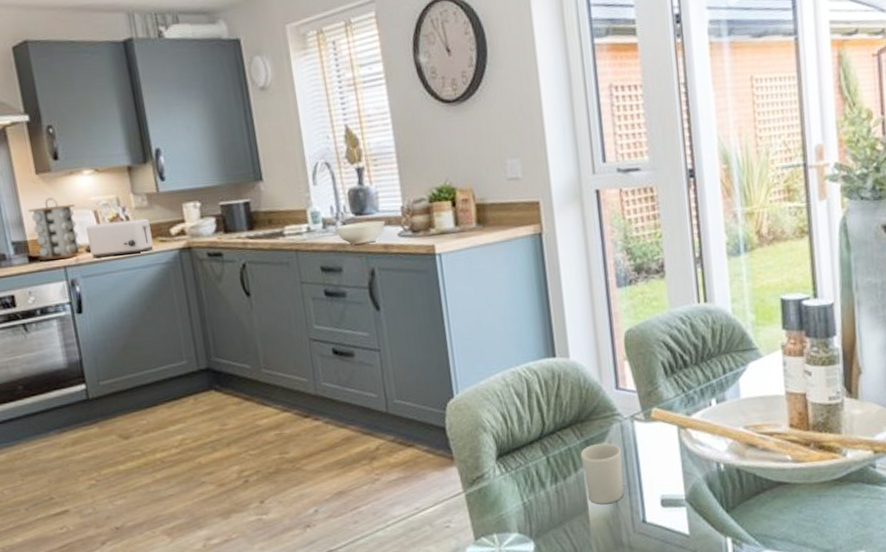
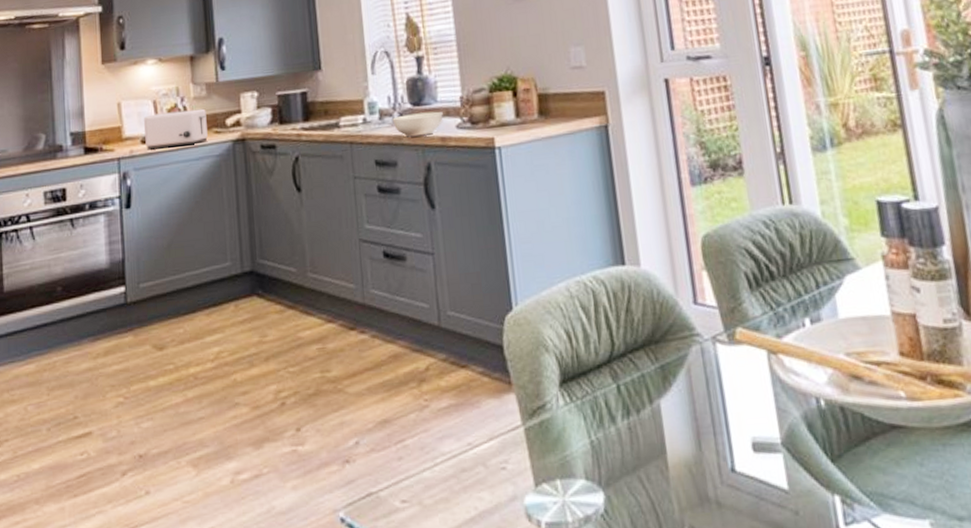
spice rack: present [28,197,84,261] -> none [90,87,139,153]
mug: present [580,442,624,505] -> none [655,369,708,447]

